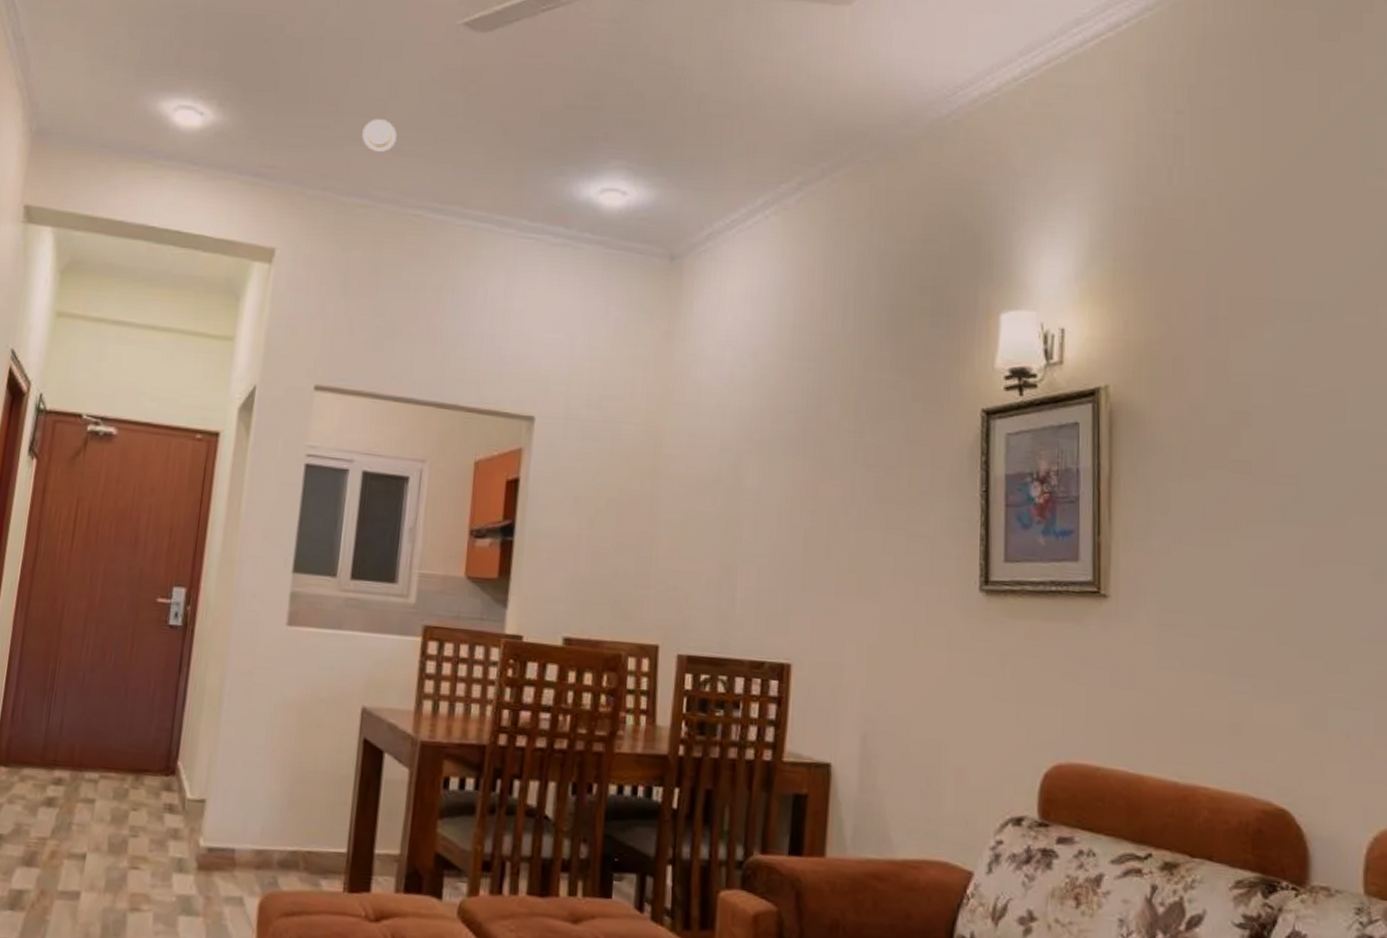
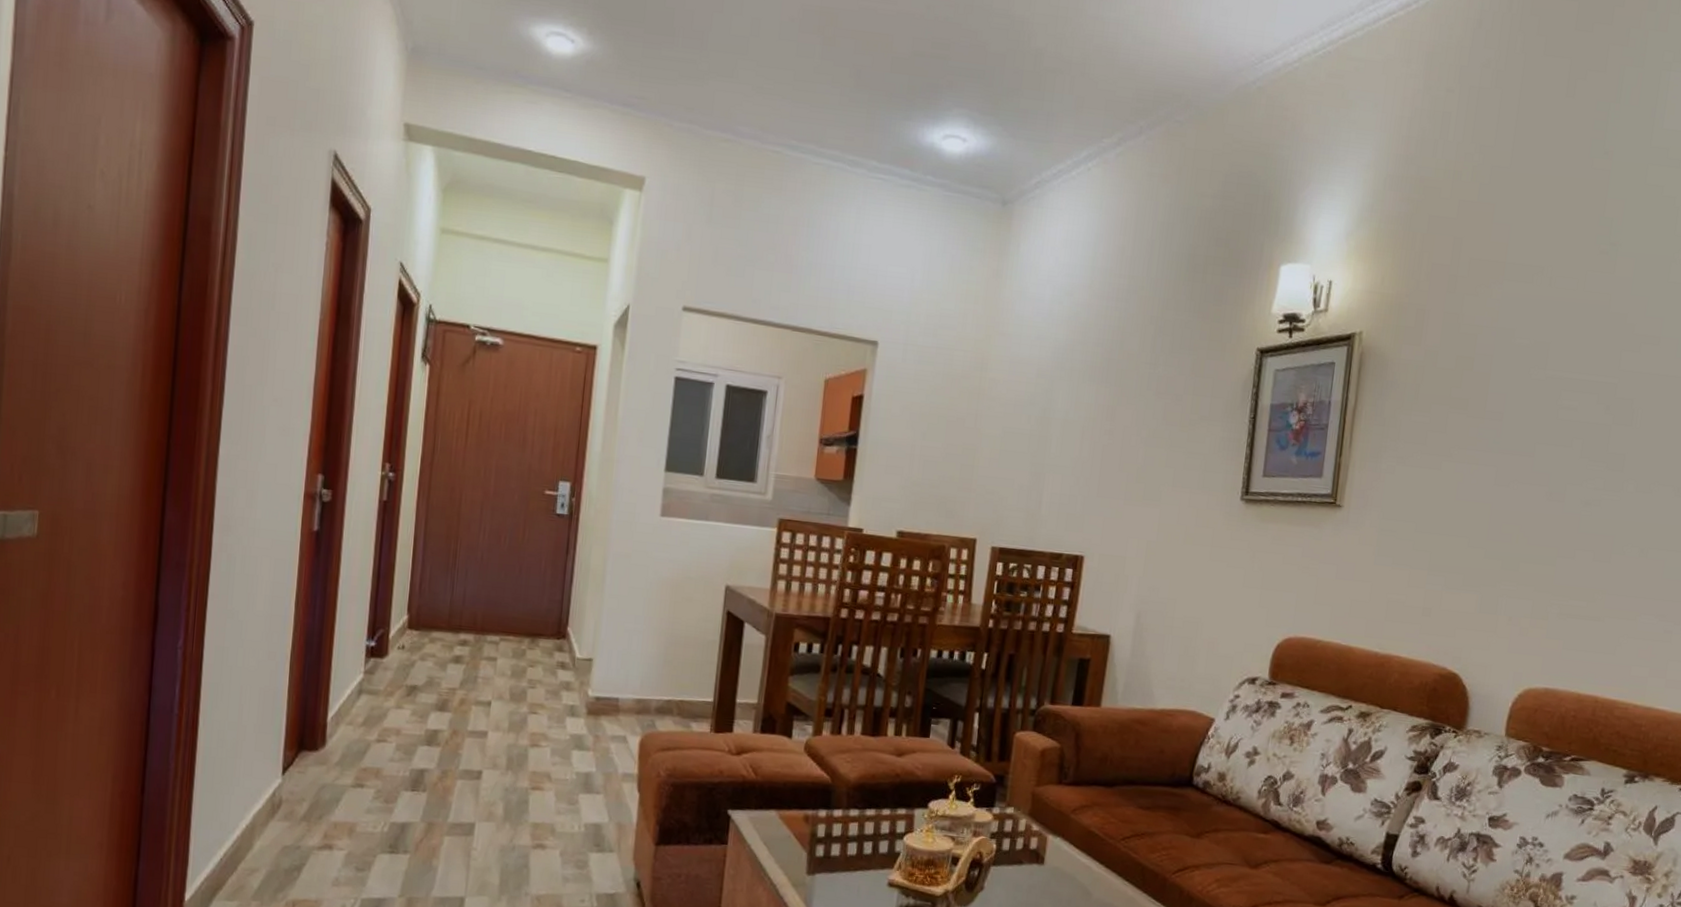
smoke detector: present [362,119,397,153] -> none [725,56,758,89]

